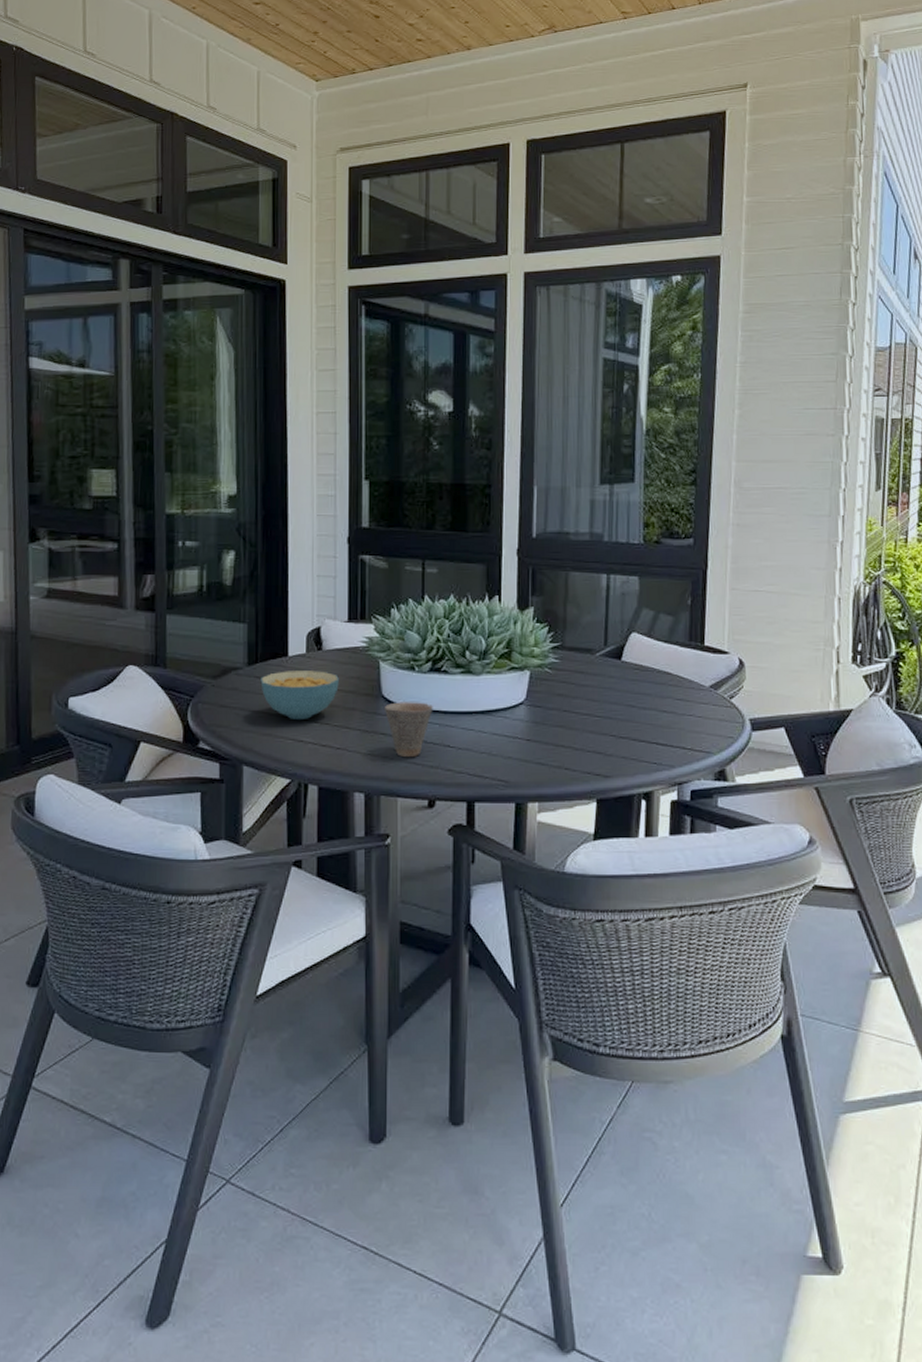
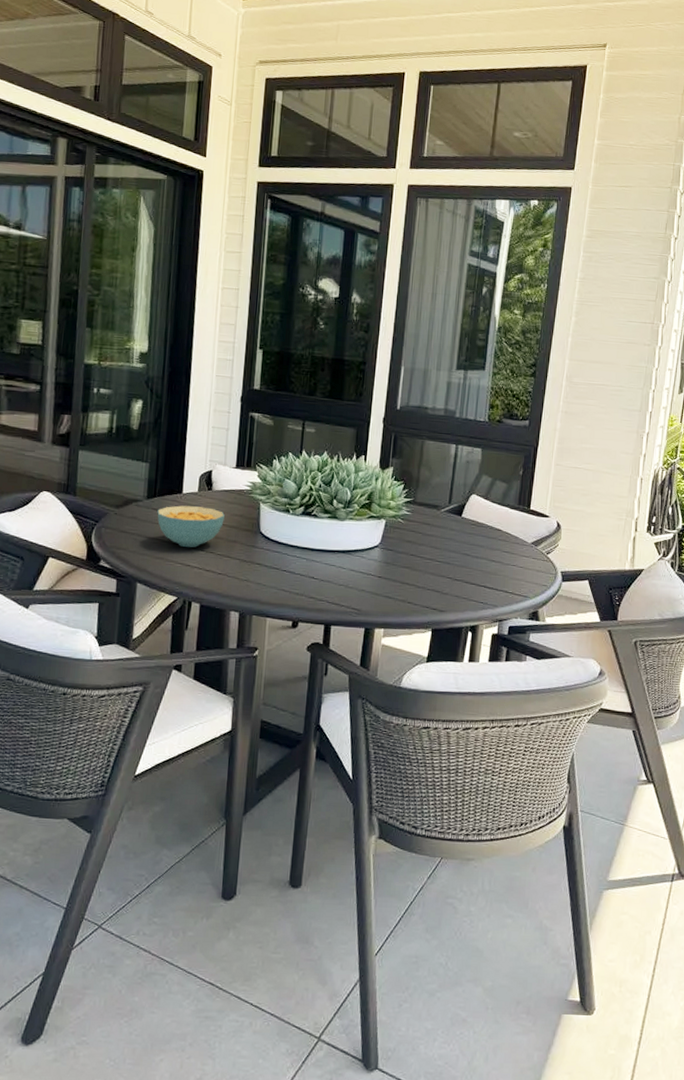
cup: present [384,702,433,758] -> none [261,538,303,585]

